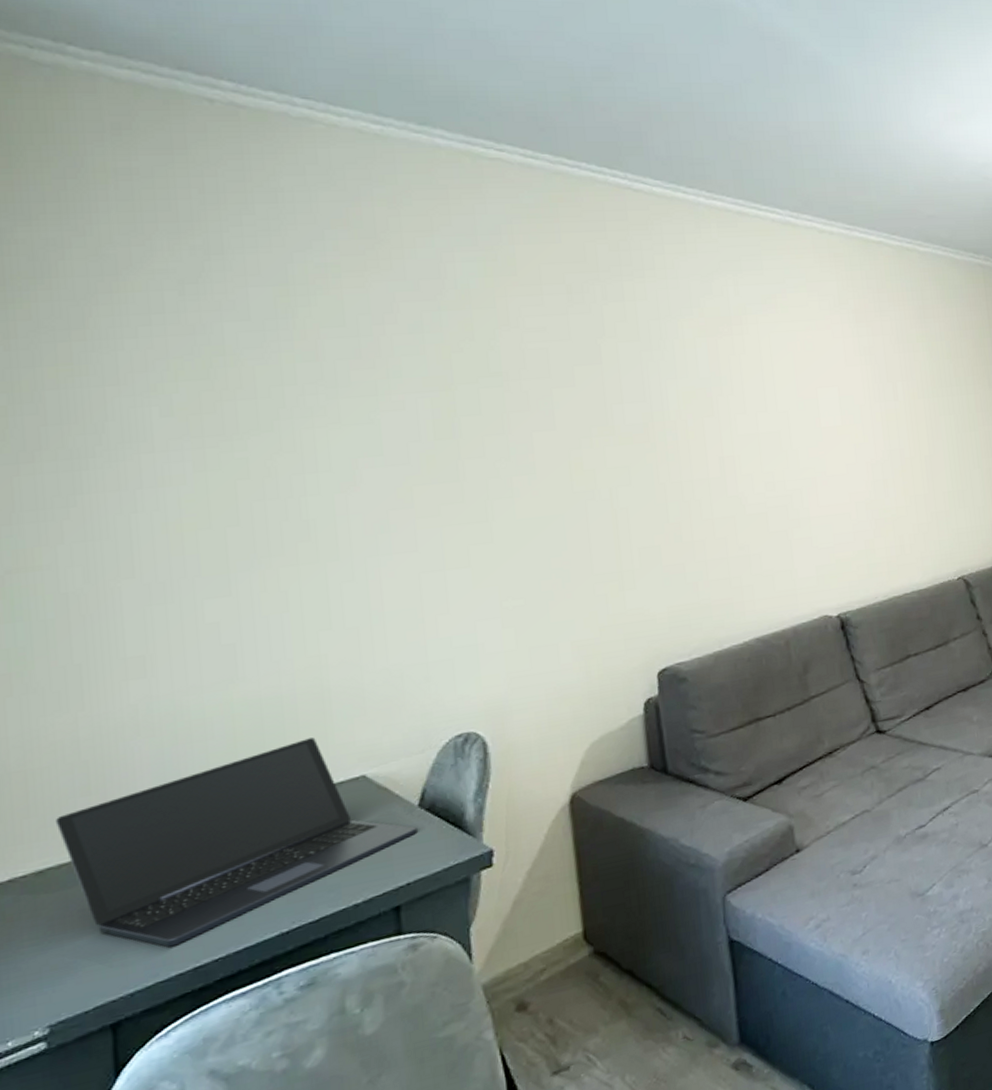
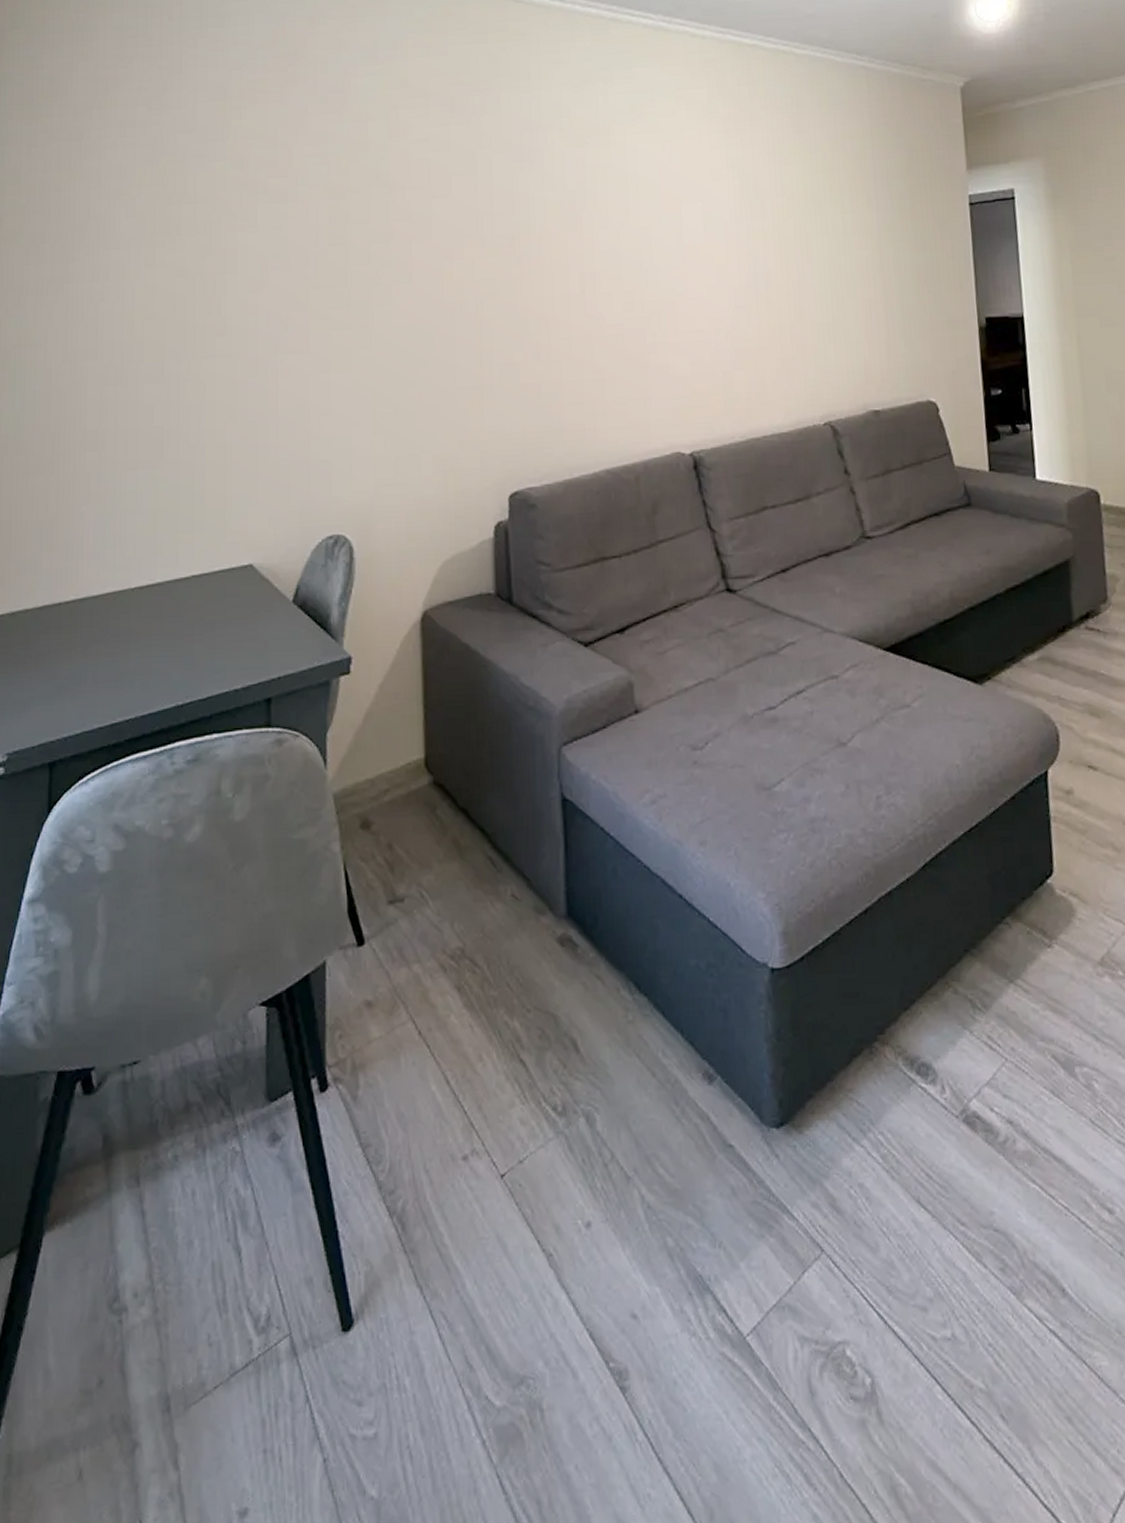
laptop: present [55,737,417,948] -> none [26,522,290,701]

